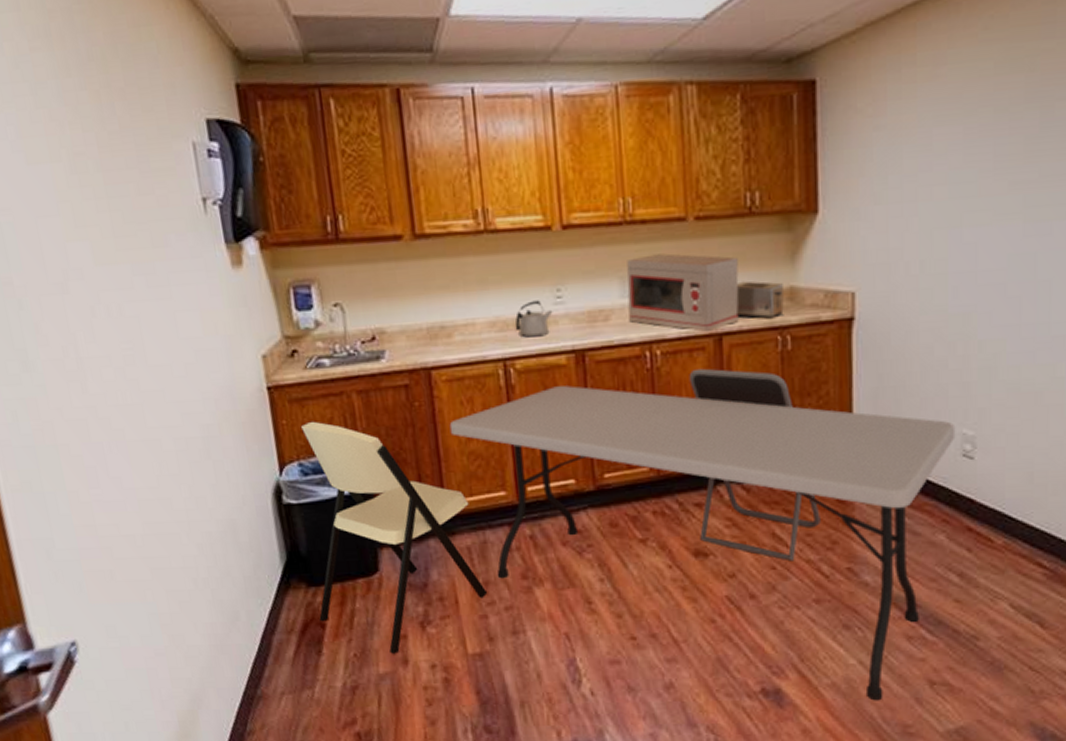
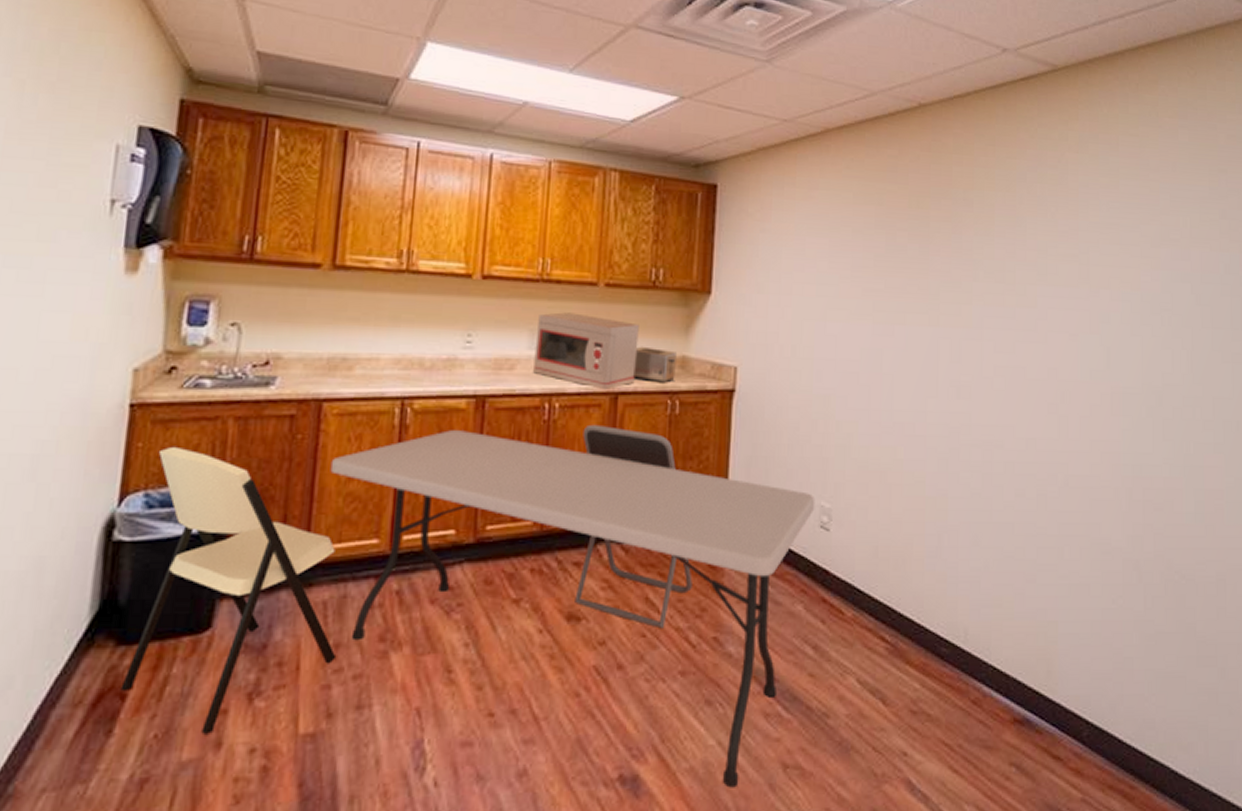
kettle: present [515,300,553,337] -> none [419,342,461,379]

